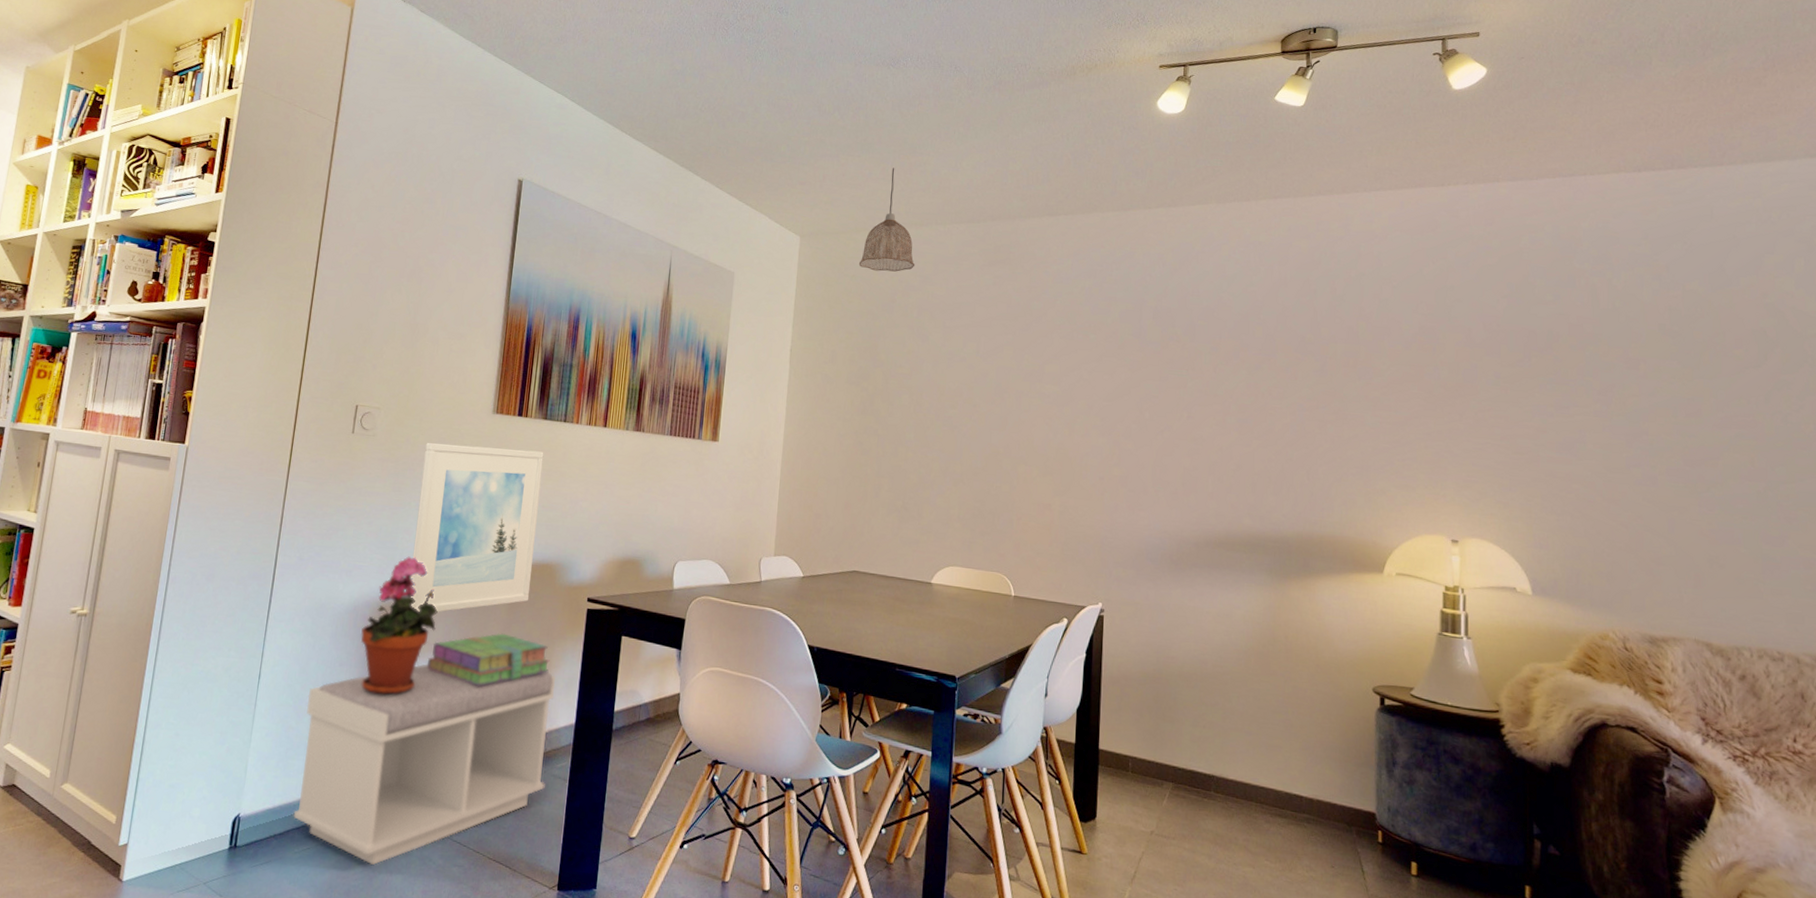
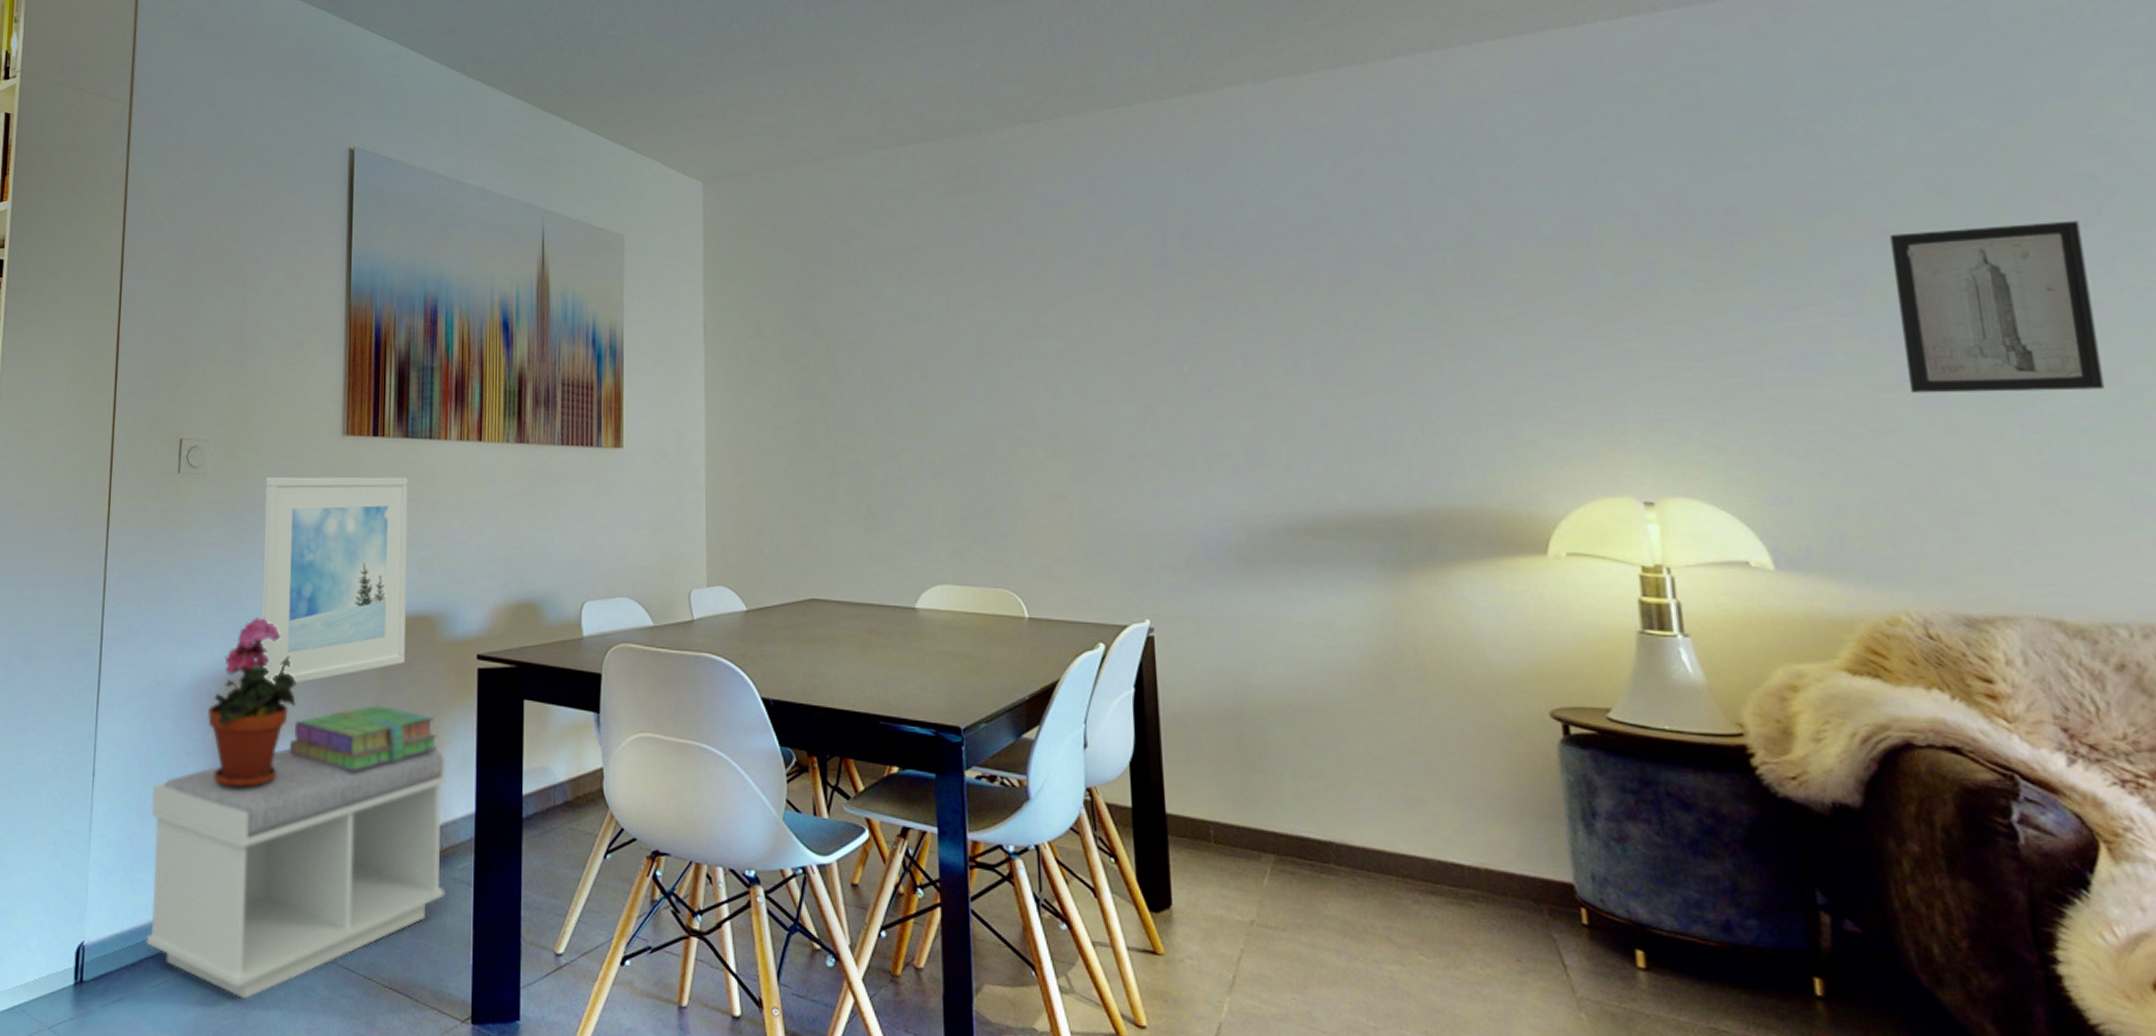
pendant lamp: present [858,167,915,272] -> none [781,83,855,216]
wall art: none [1632,360,1755,483] -> present [1889,220,2105,393]

